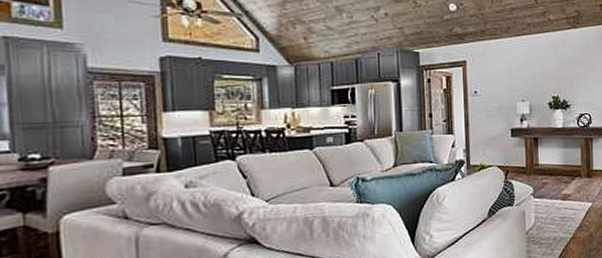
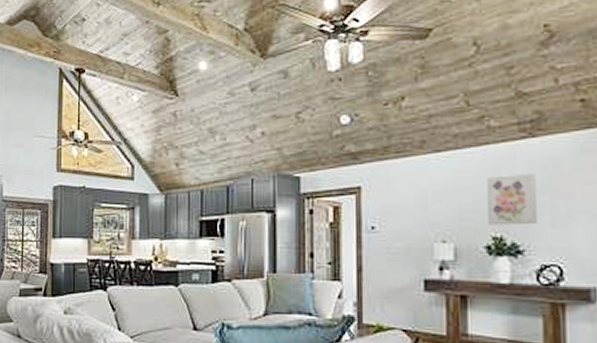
wall art: none [548,52,577,89] -> present [487,173,537,226]

